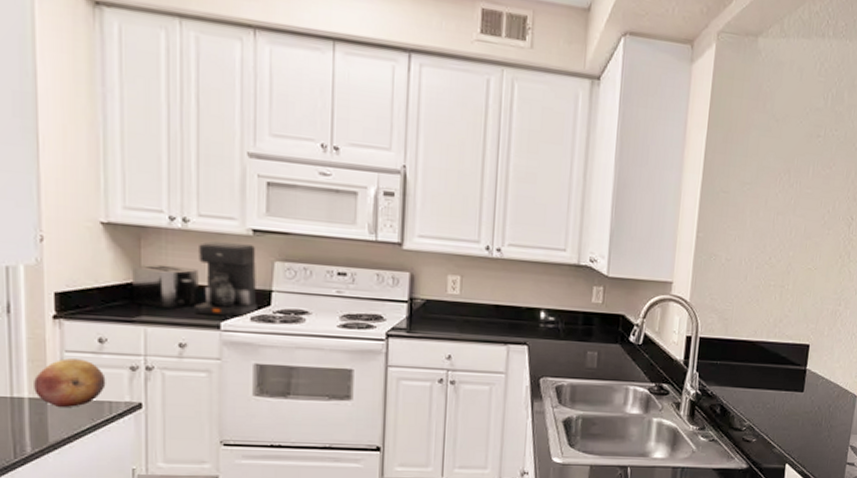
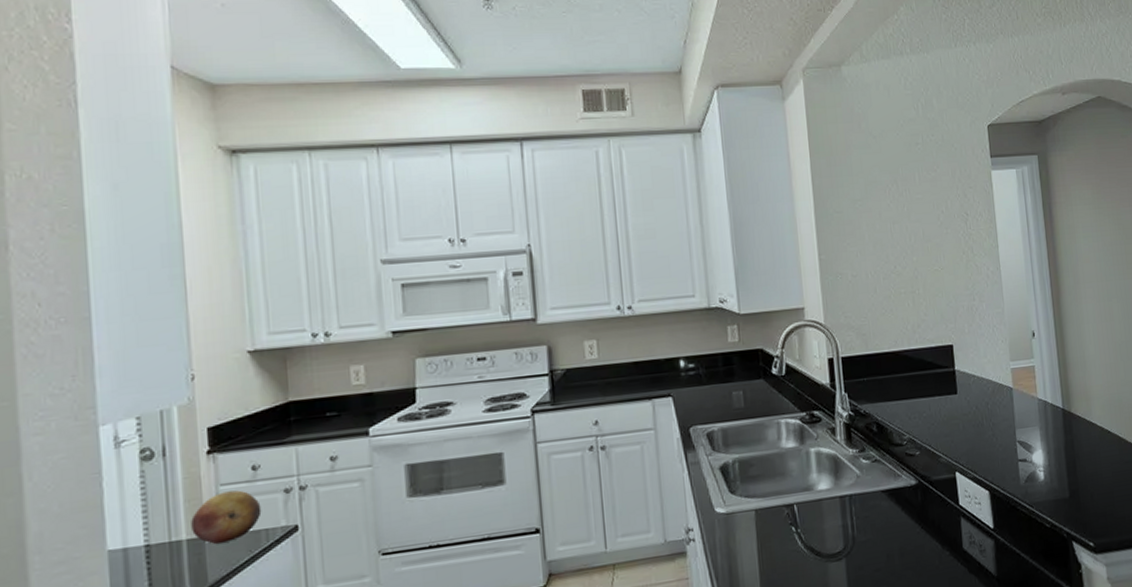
toaster: present [130,264,200,310] -> none [278,379,348,426]
coffee maker: present [193,241,257,317] -> none [341,347,403,425]

